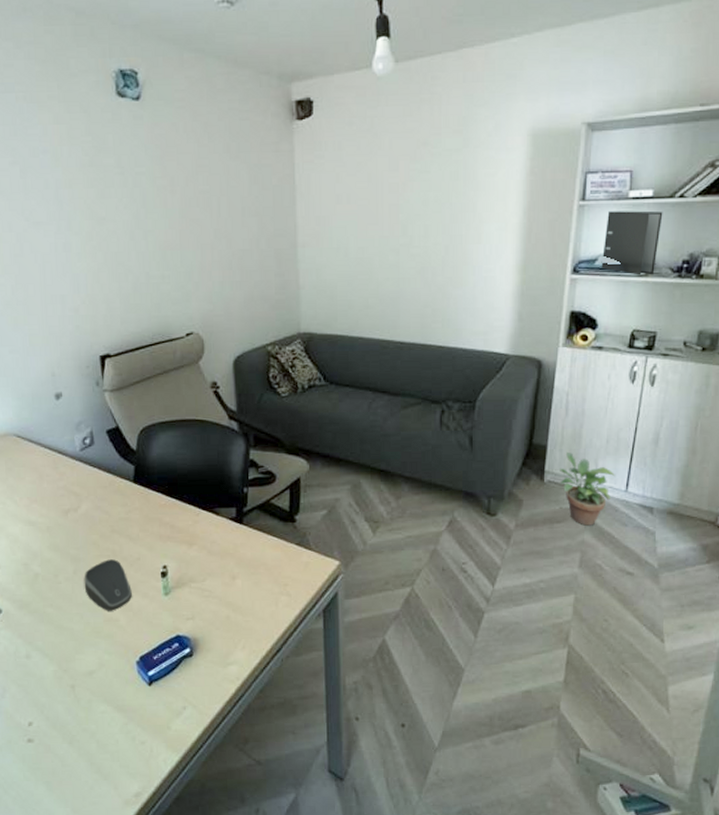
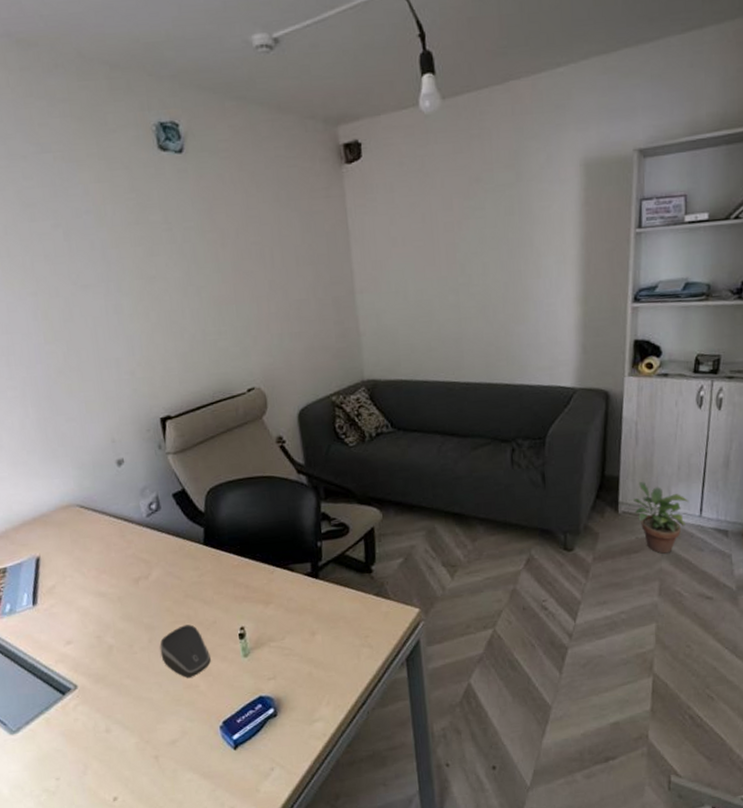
binder: present [601,211,663,276] -> none [661,234,720,300]

